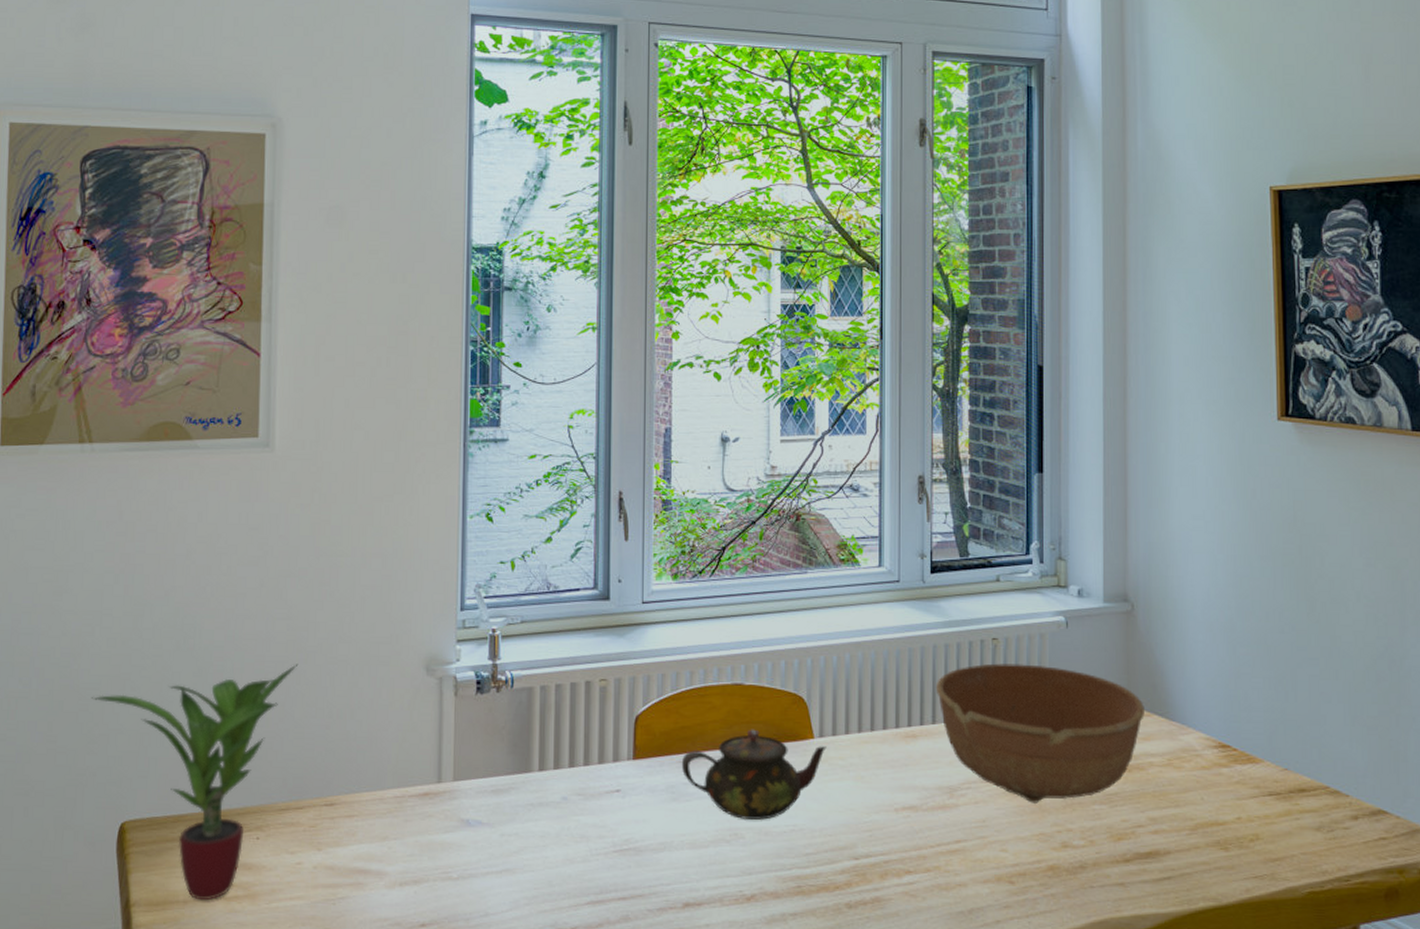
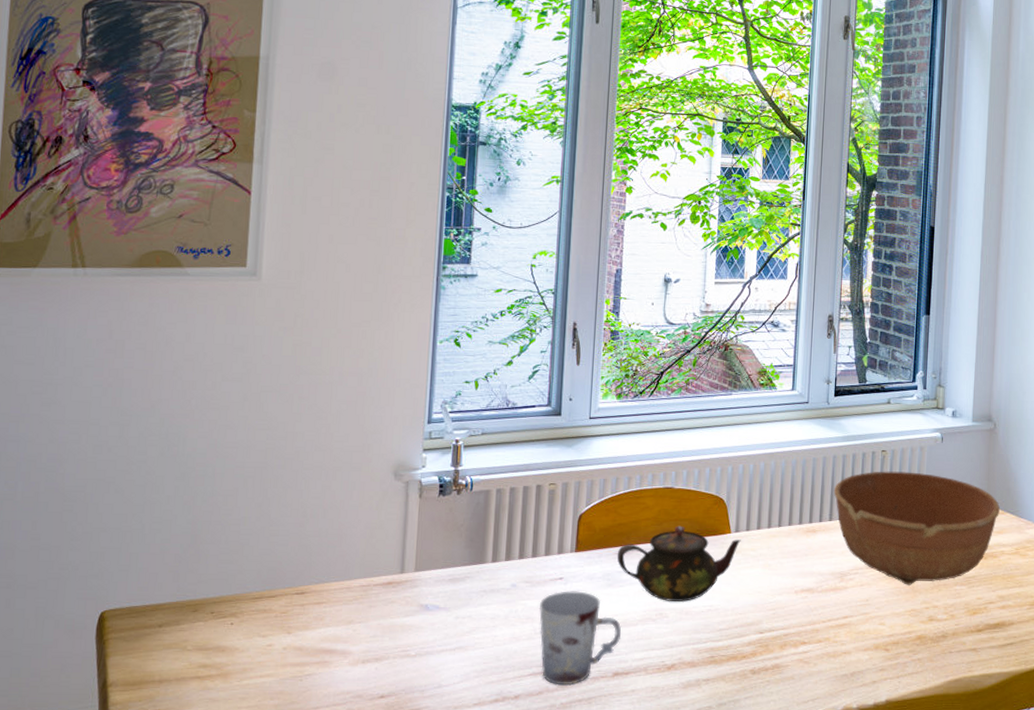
potted plant: present [90,664,299,901] -> none [75,469,276,680]
cup: none [595,805,691,917] -> present [539,591,622,686]

